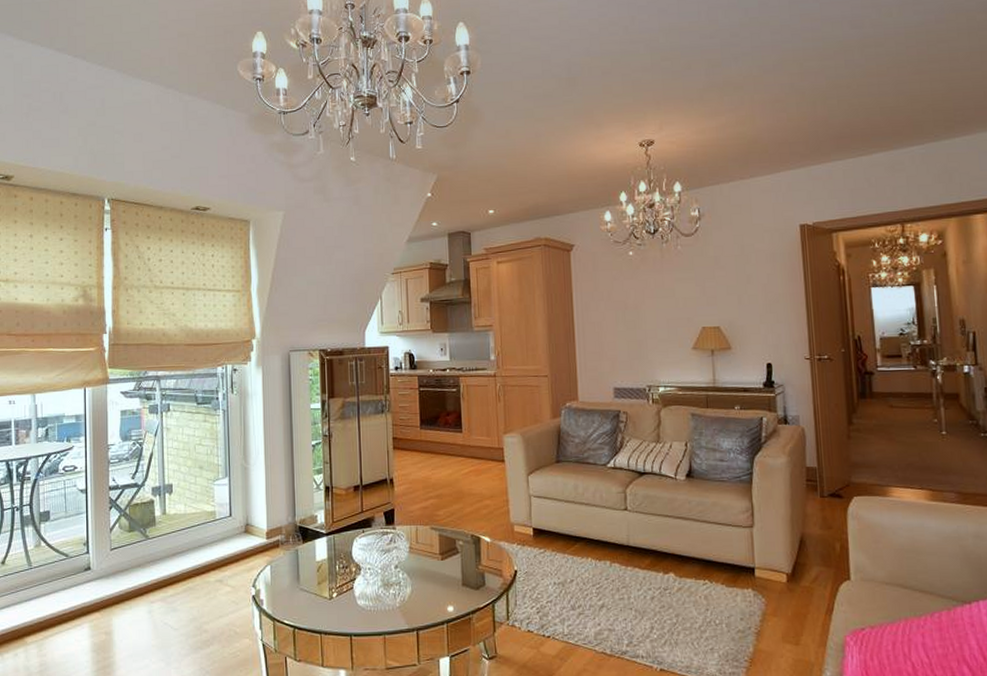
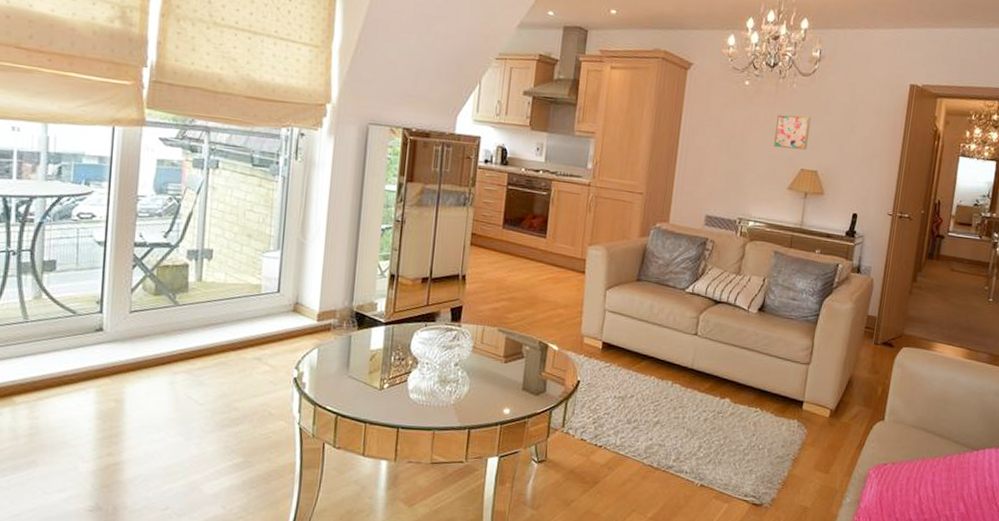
wall art: none [668,274,704,311] -> present [774,114,811,150]

